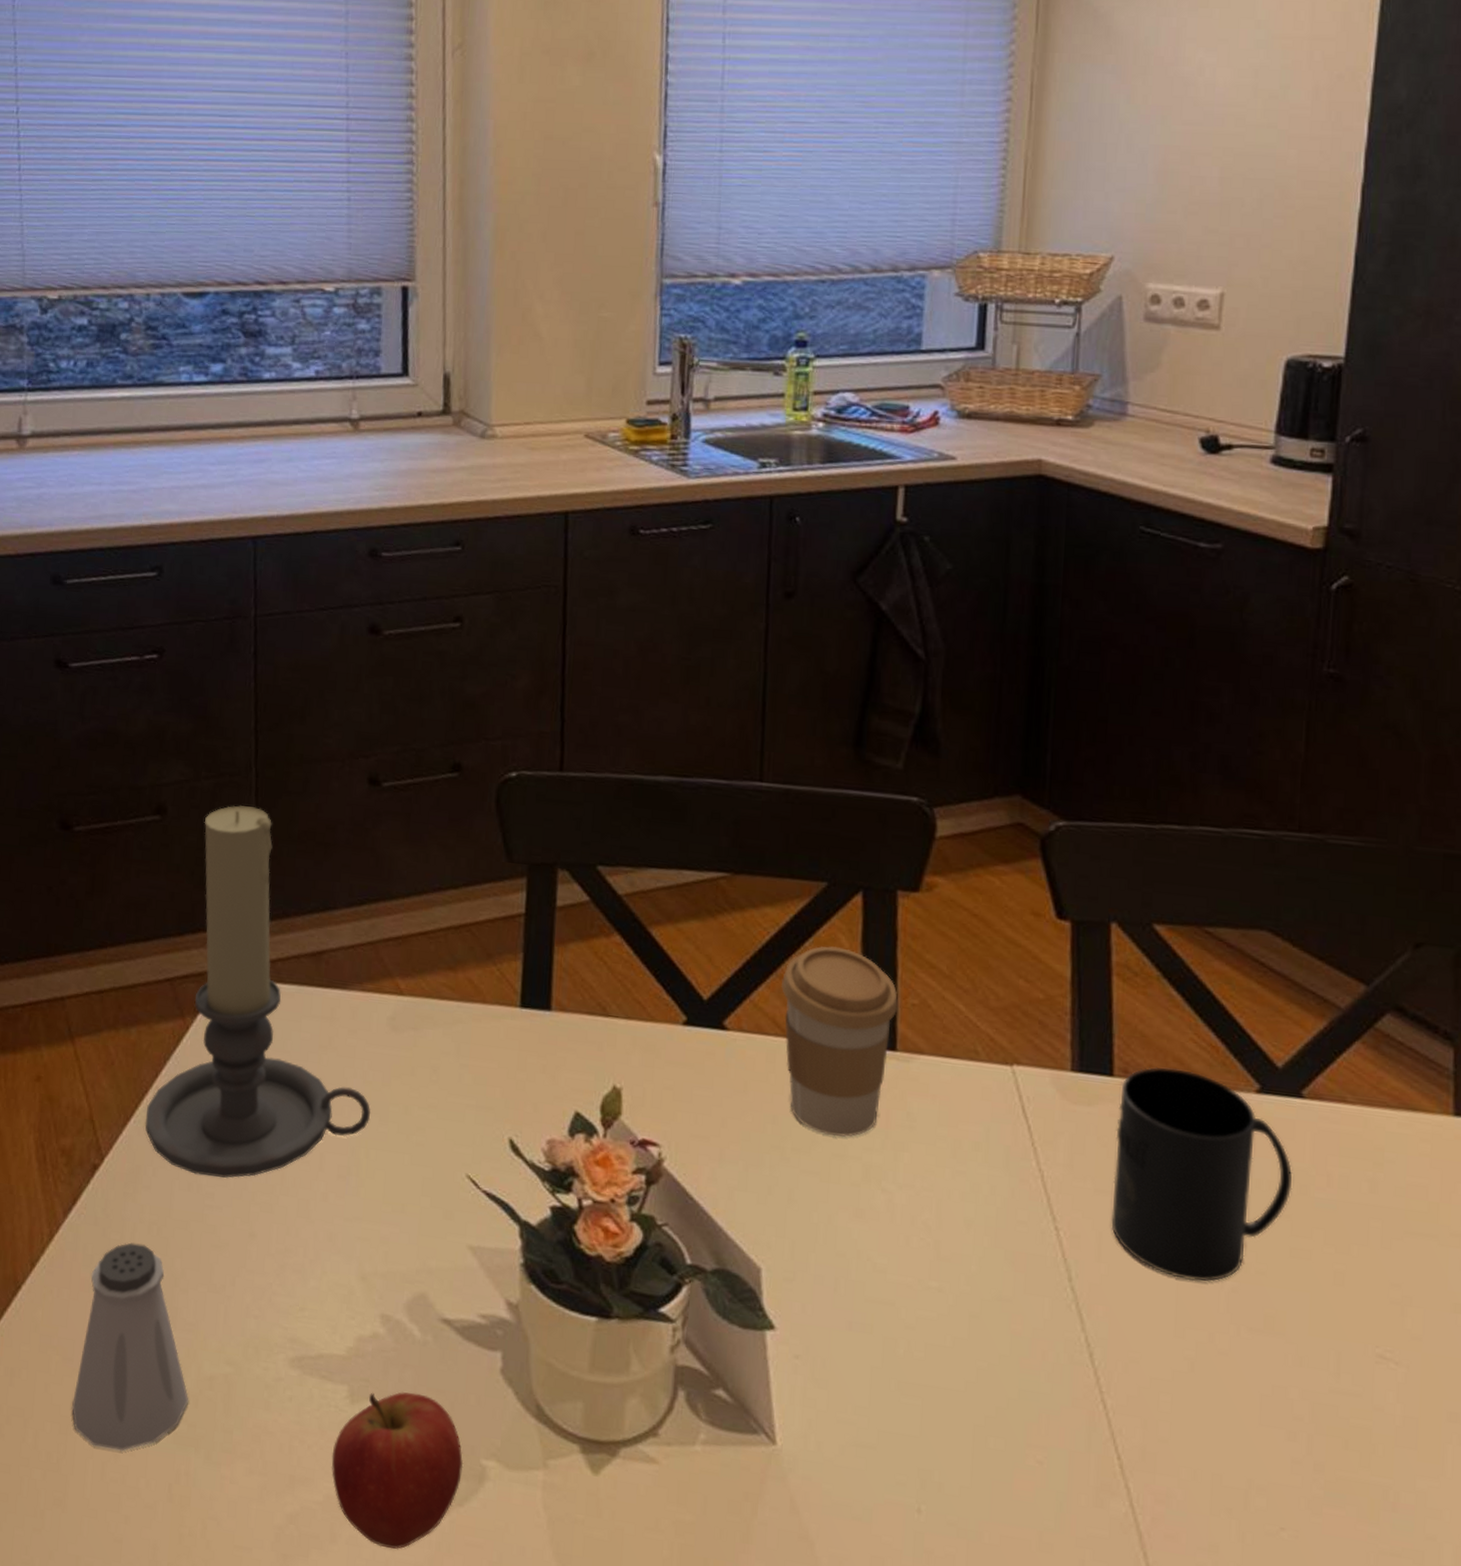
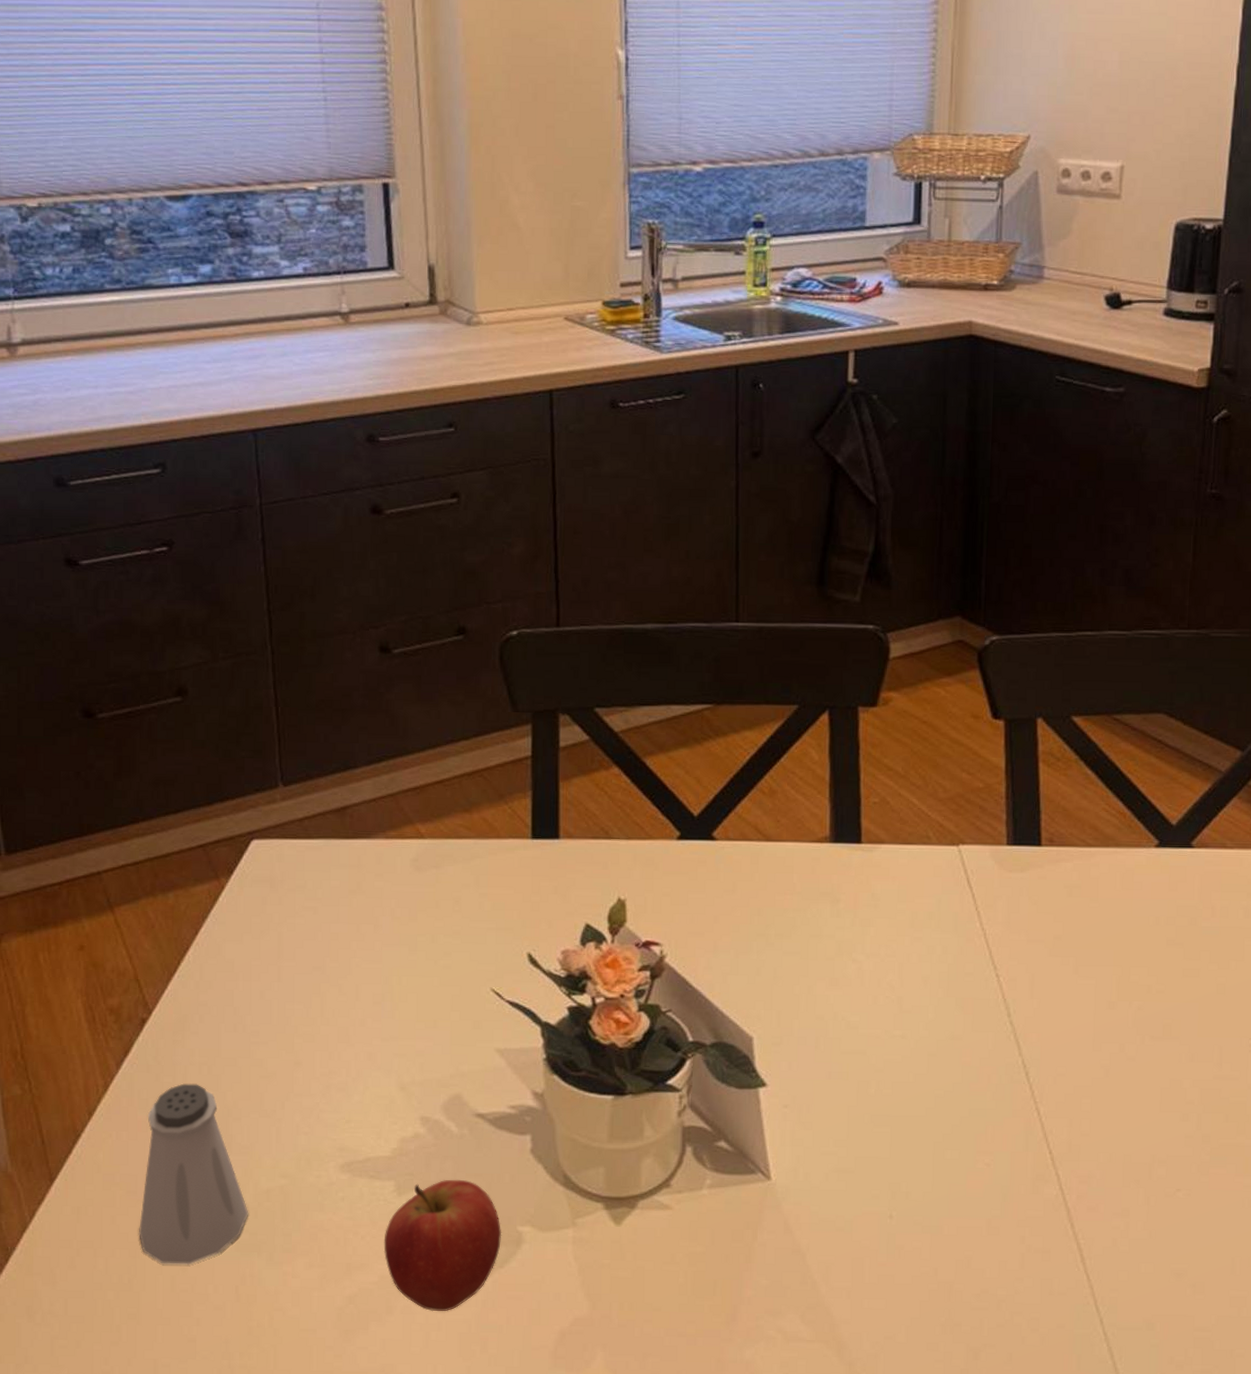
candle holder: present [145,805,371,1178] -> none [188,681,401,1017]
coffee cup: present [781,946,898,1137] -> none [762,760,861,920]
mug: present [1111,1066,1293,1282] -> none [1041,834,1185,1004]

